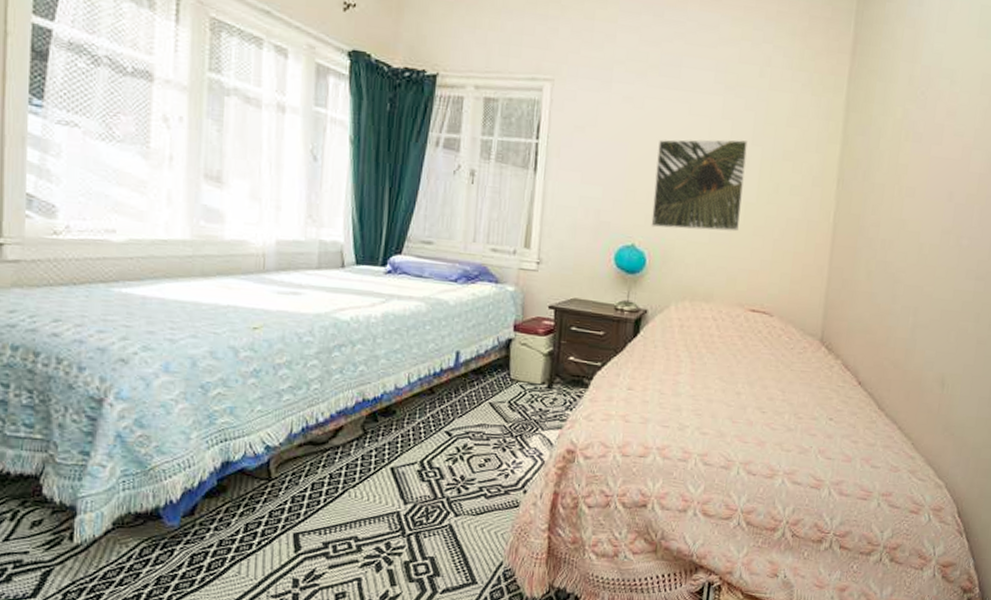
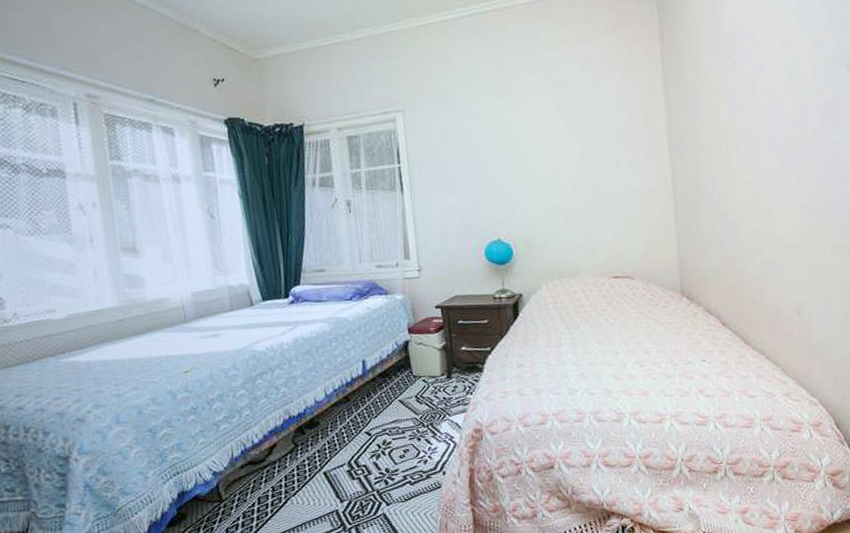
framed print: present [651,139,748,232] -> none [505,130,589,221]

